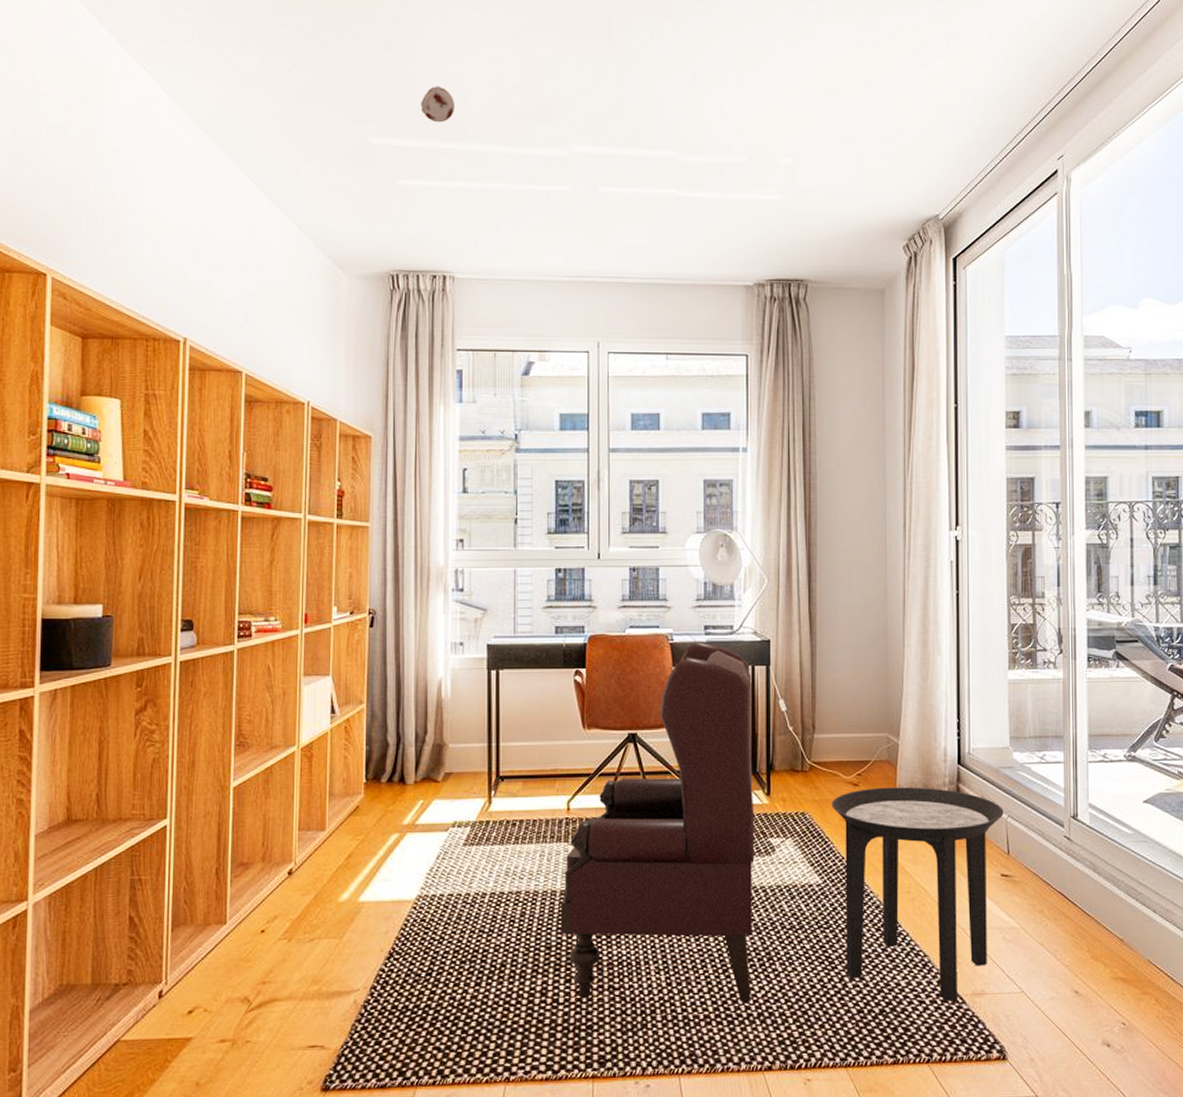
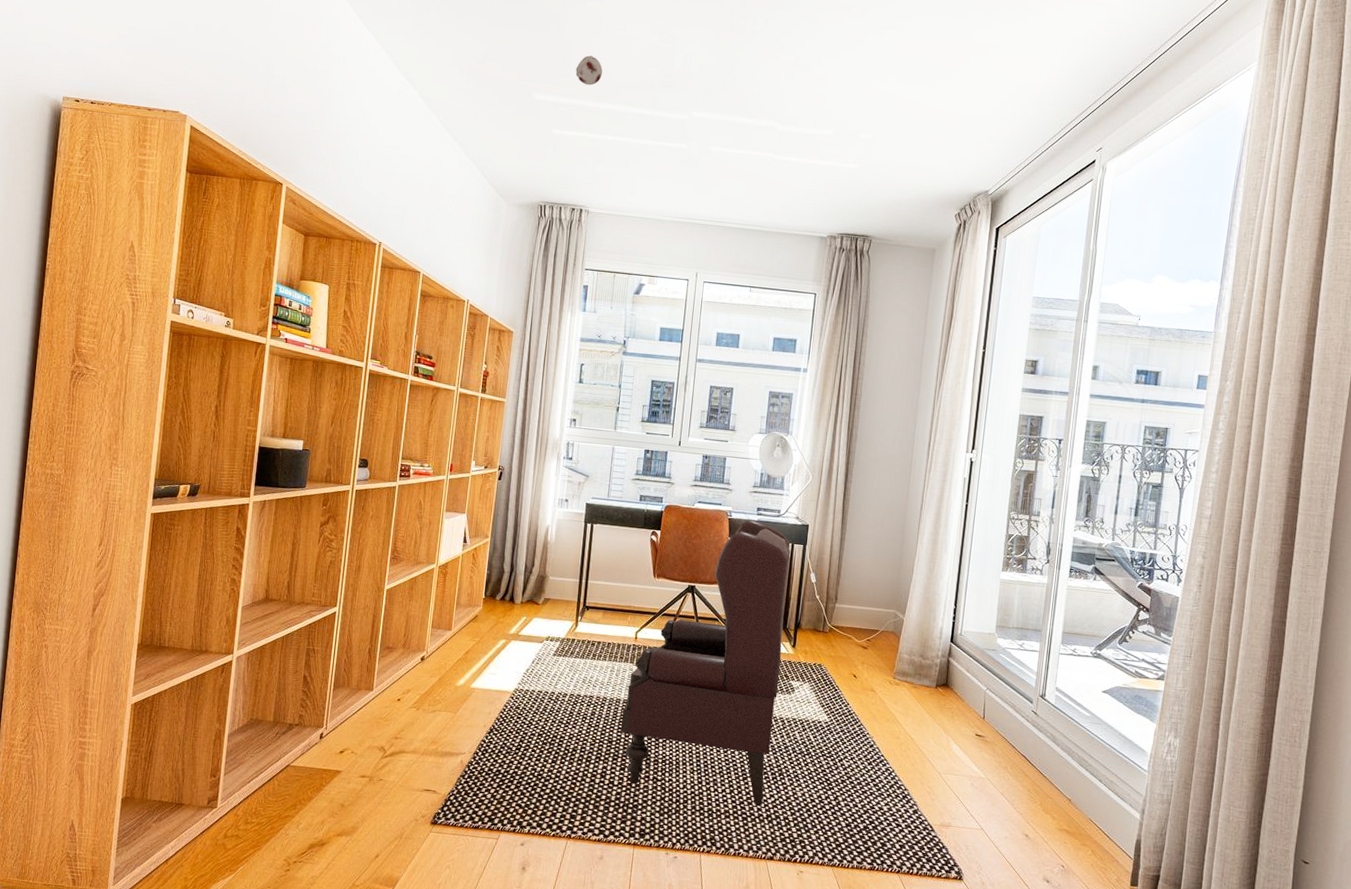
side table: present [832,787,1004,1001] -> none [840,652,984,828]

